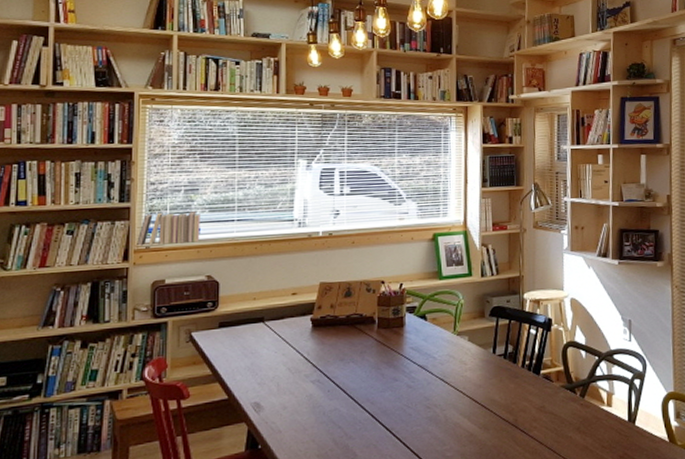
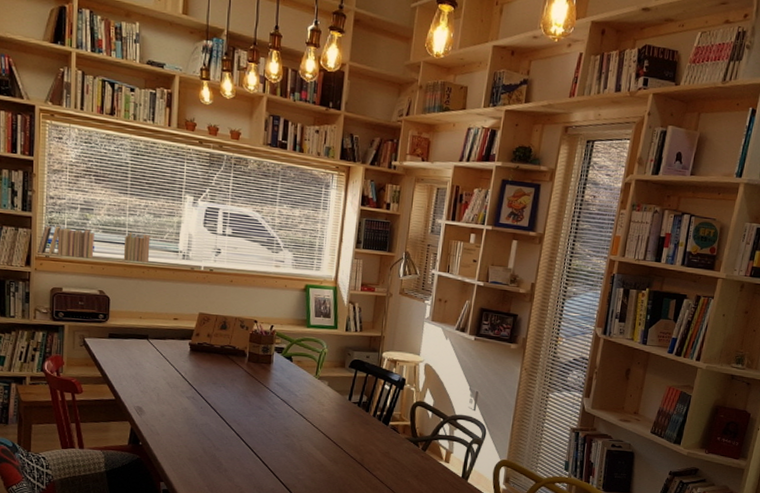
books: none [233,206,262,240] -> present [123,232,150,264]

